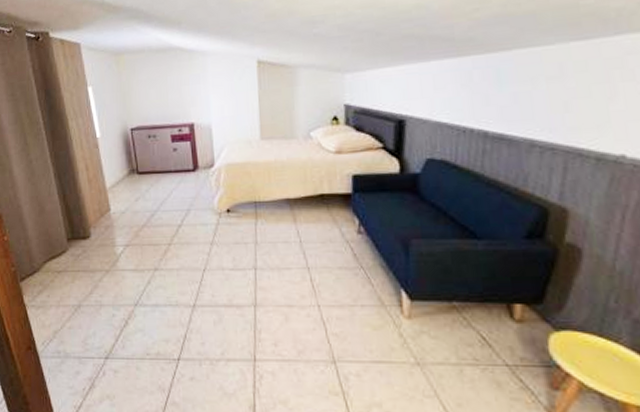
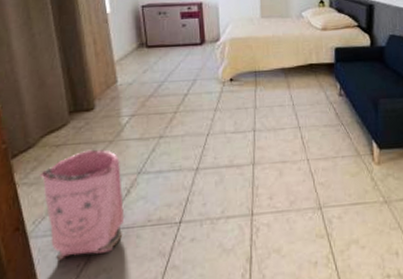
bag: none [45,277,123,382] -> present [39,148,124,261]

